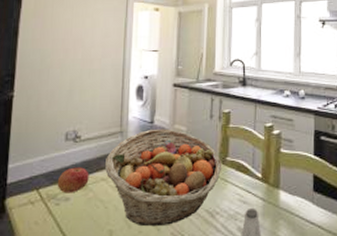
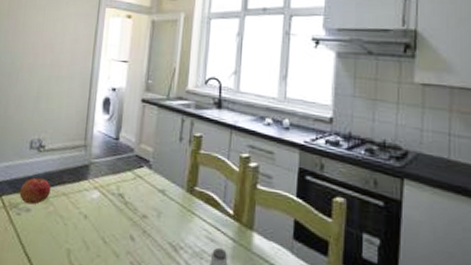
fruit basket: present [105,128,221,227] -> none [67,146,189,254]

